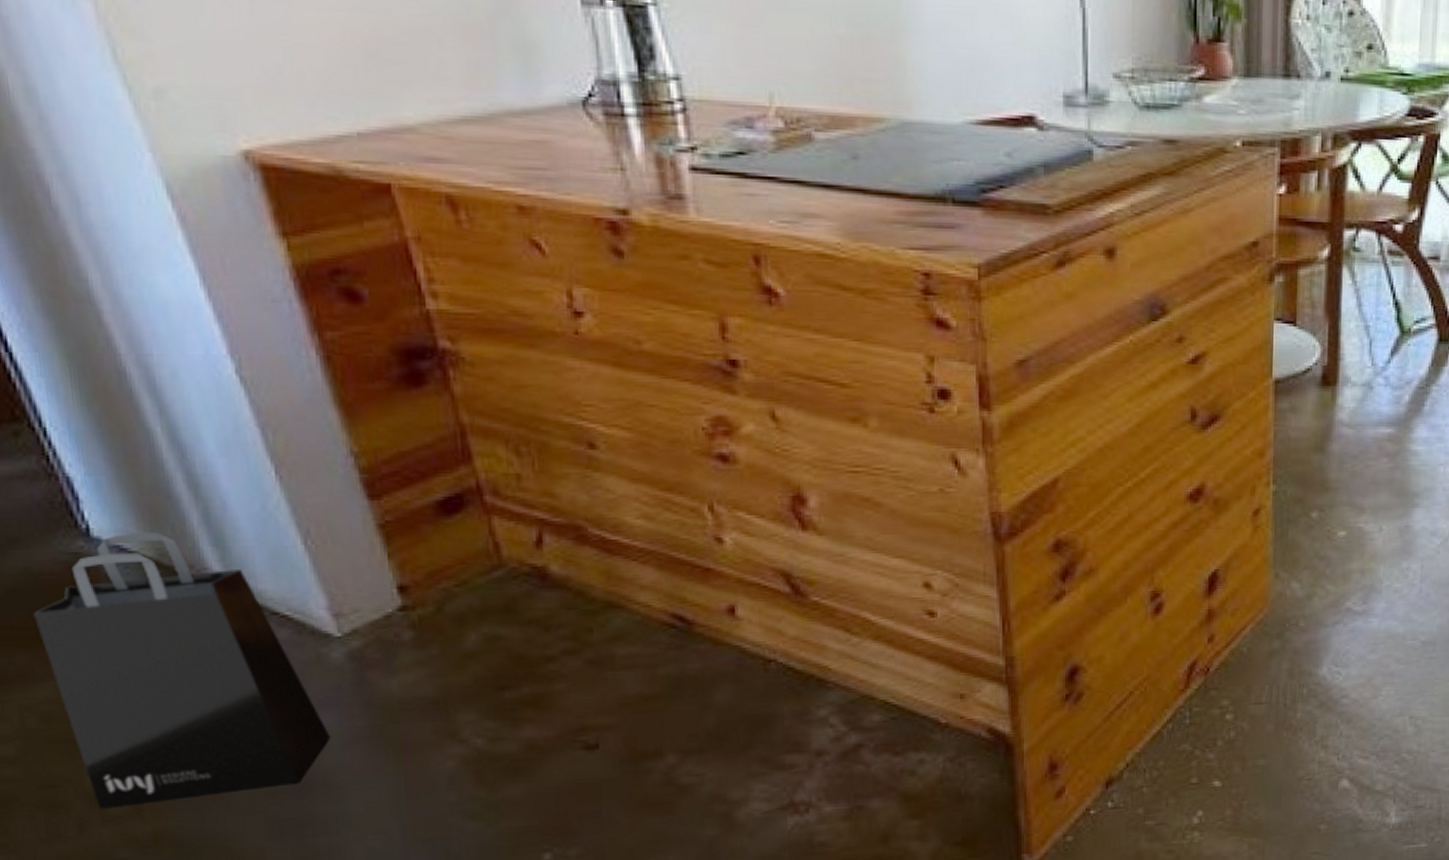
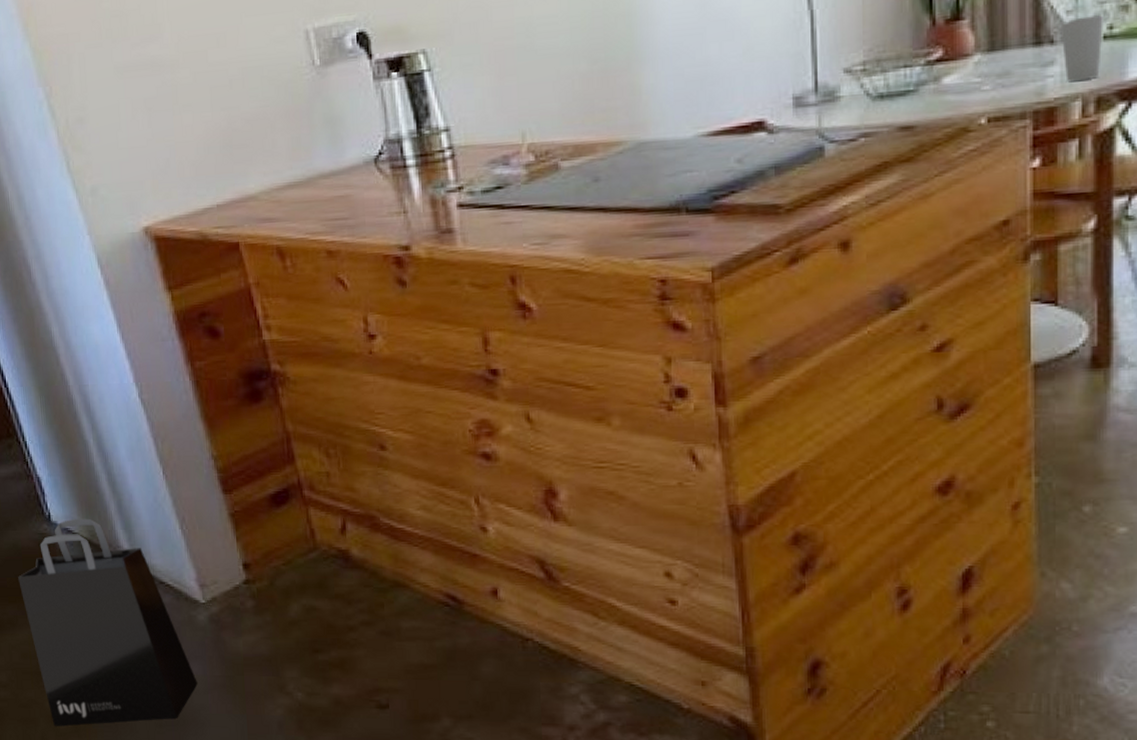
cup: none [1306,57,1341,118] -> present [1060,15,1103,82]

